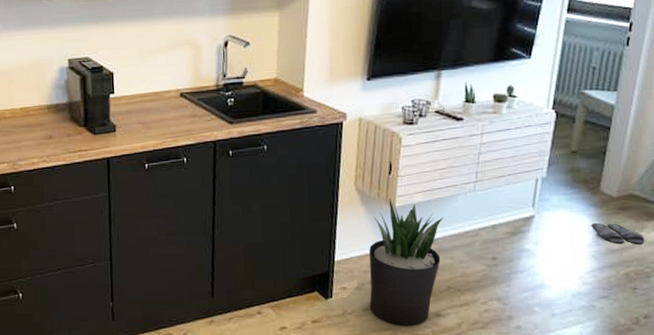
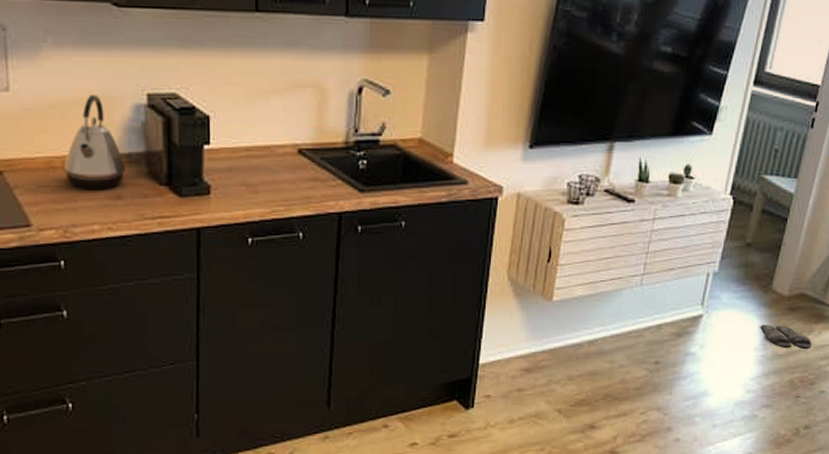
kettle: none [11,62,55,133] -> present [63,95,126,190]
planter: present [369,198,444,325] -> none [516,291,606,439]

